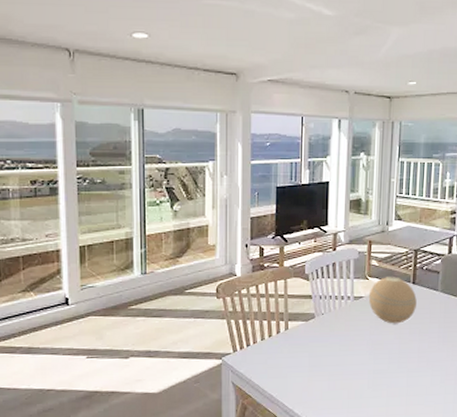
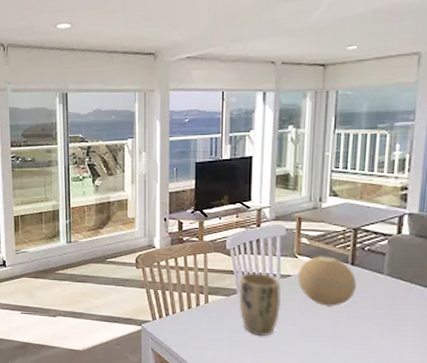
plant pot: none [317,296,355,359] -> present [239,272,282,337]

